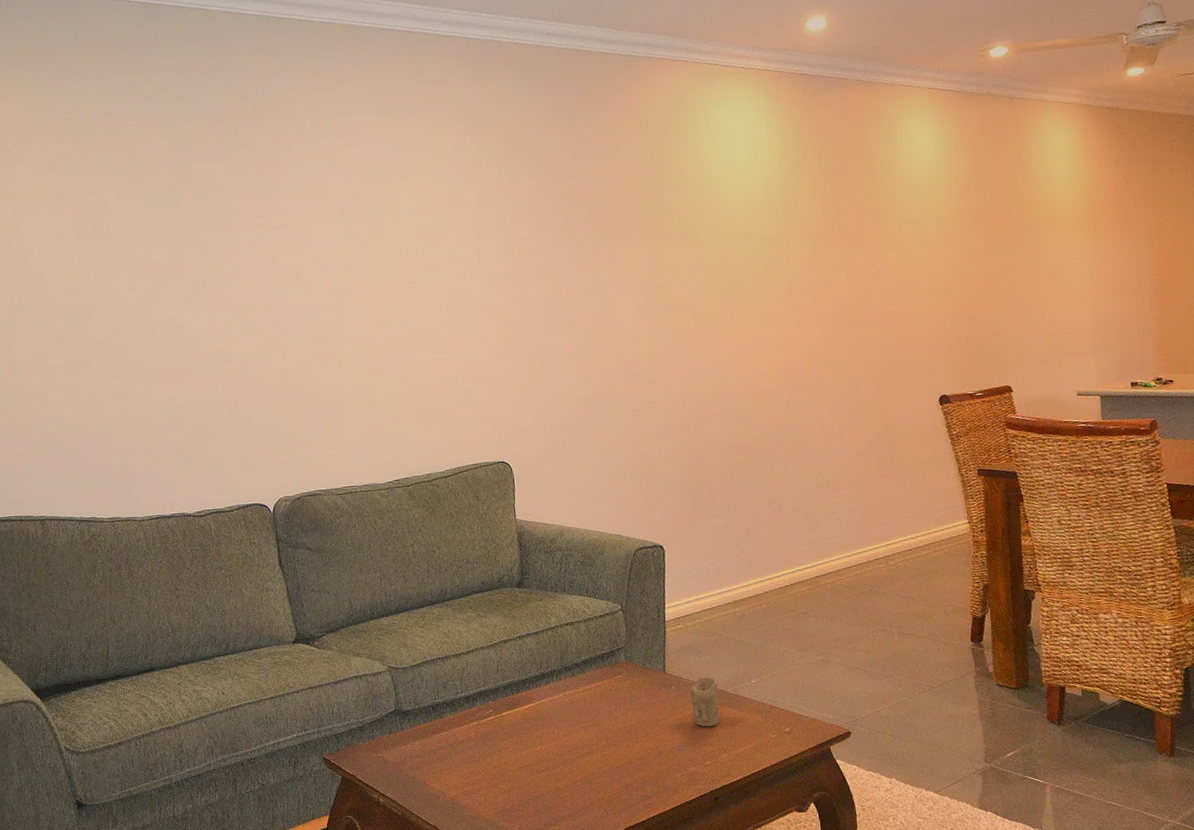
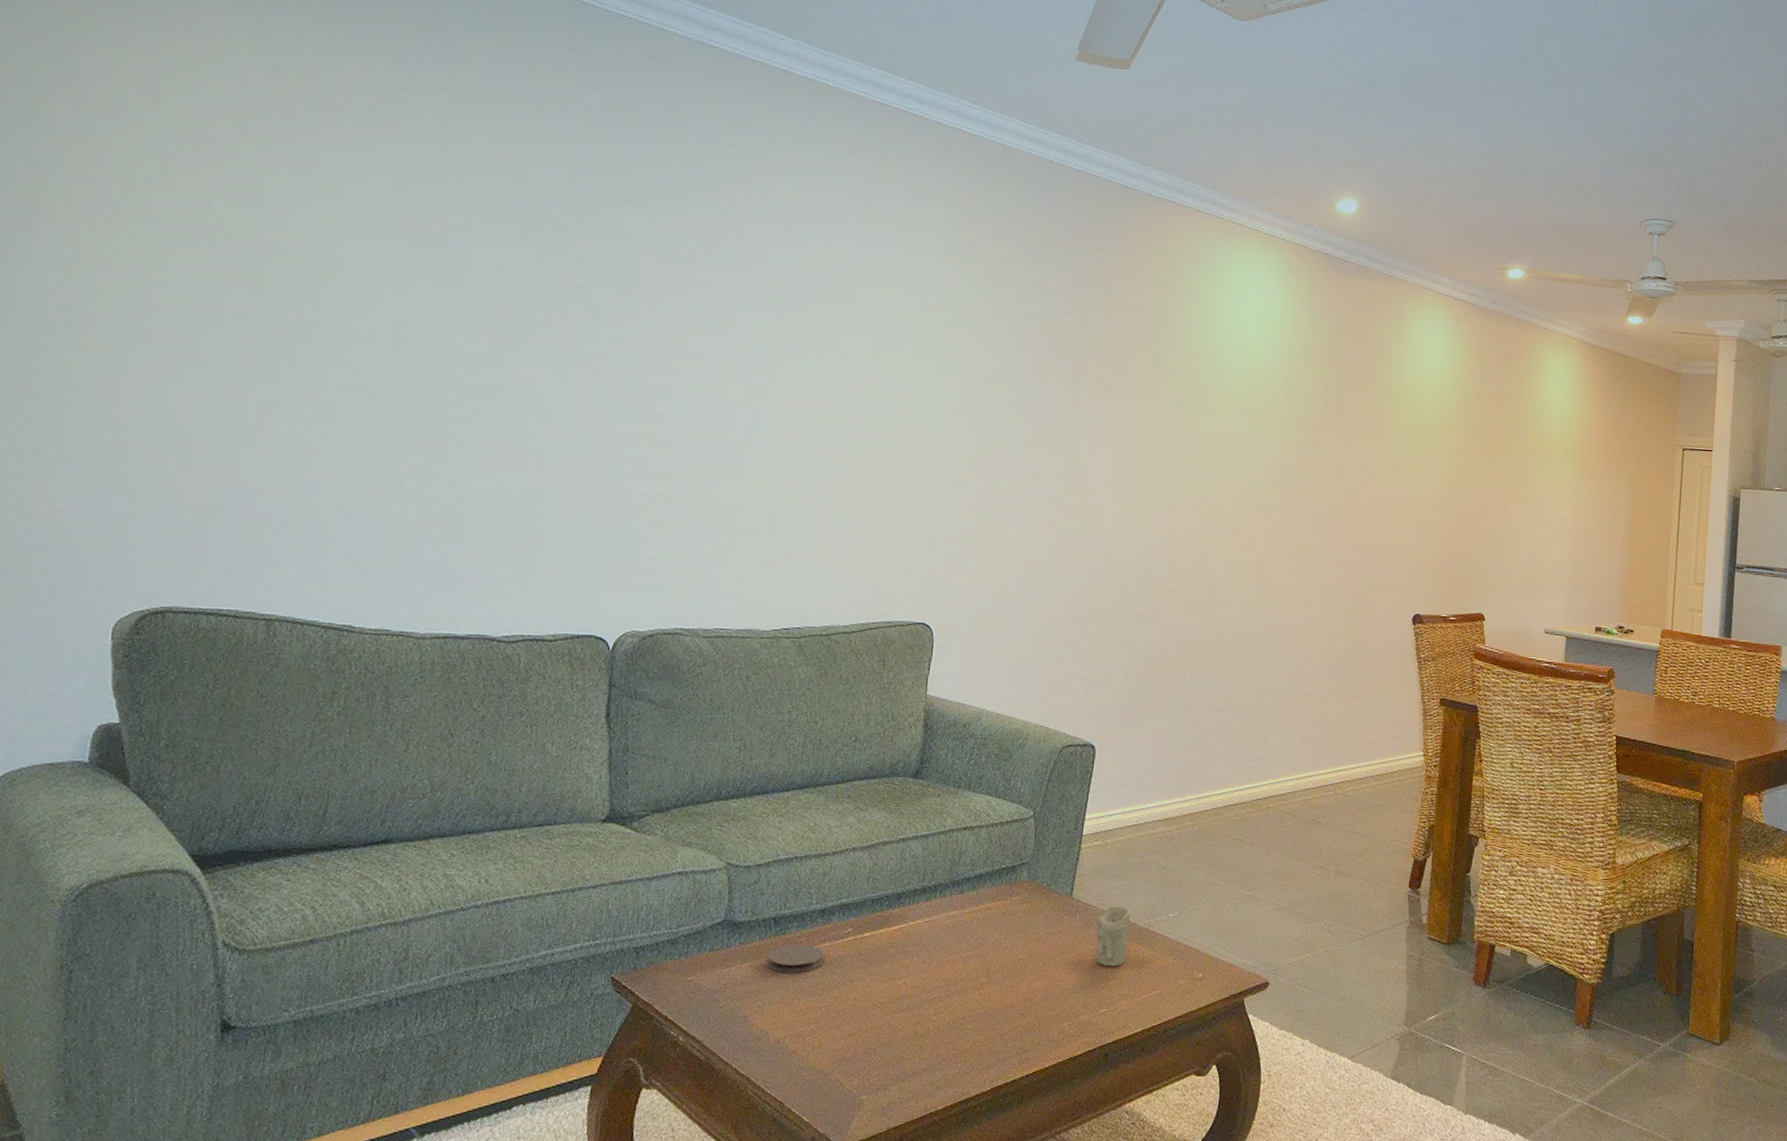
coaster: none [432,724,475,747] -> present [767,944,824,973]

